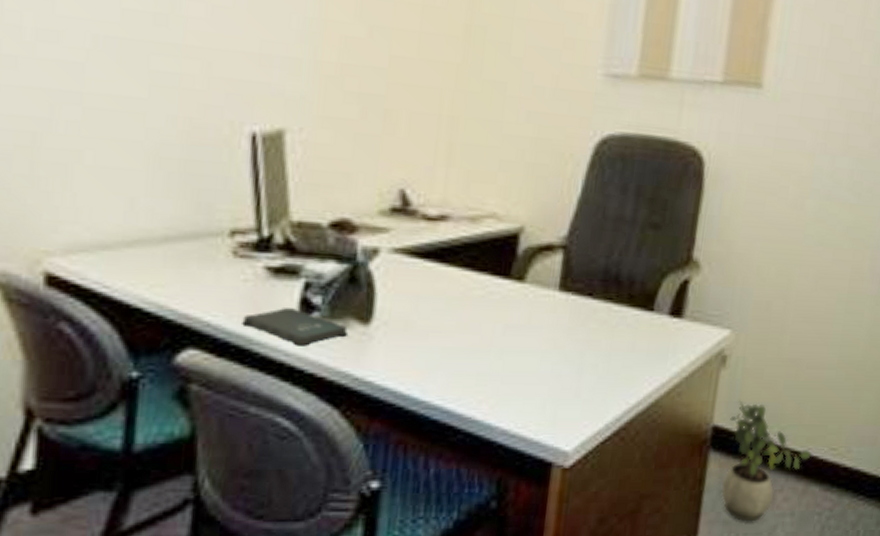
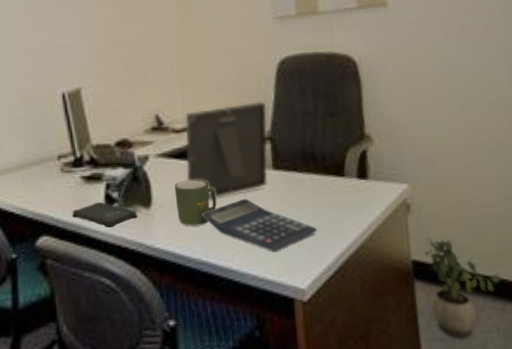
mug: none [409,291,472,357] -> present [174,179,217,227]
picture frame: none [433,192,568,321] -> present [185,101,268,199]
calculator: none [444,325,602,401] -> present [201,198,317,252]

